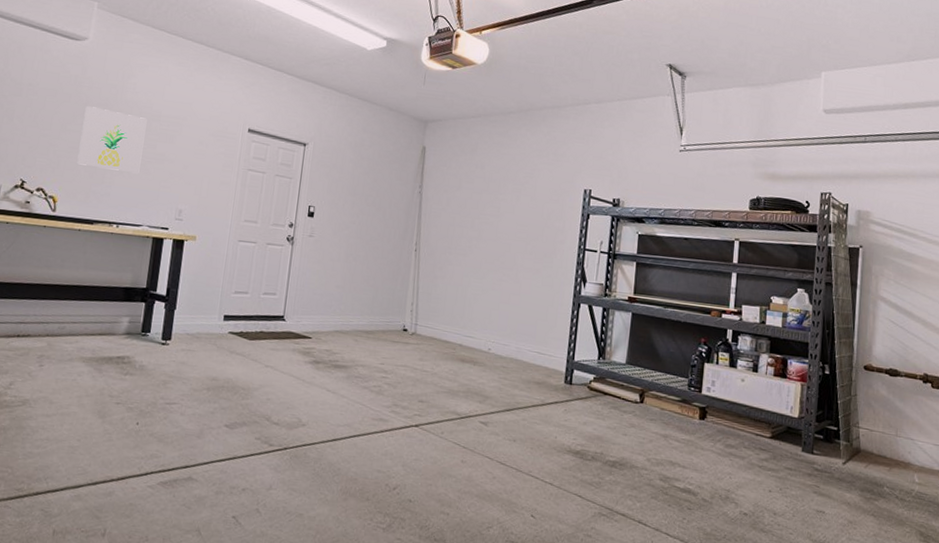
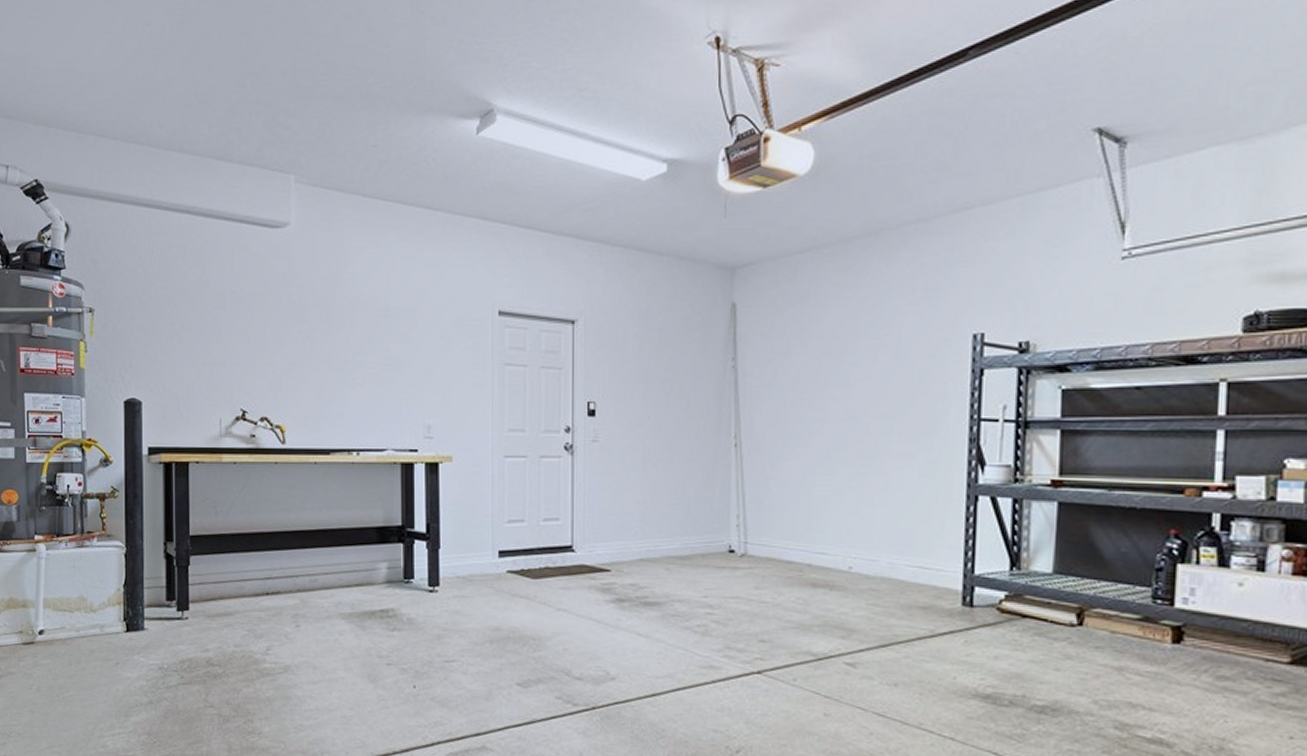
wall art: present [77,106,147,174] -> none [300,309,374,387]

